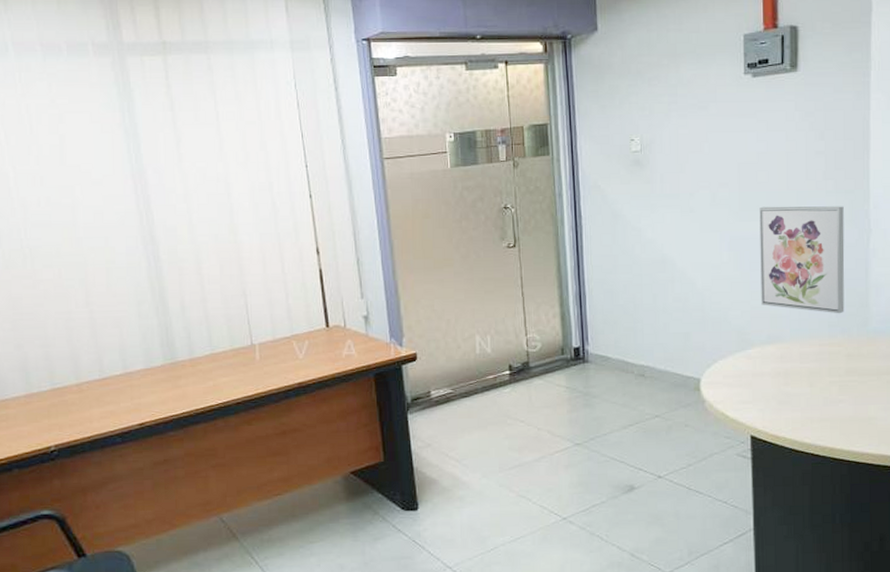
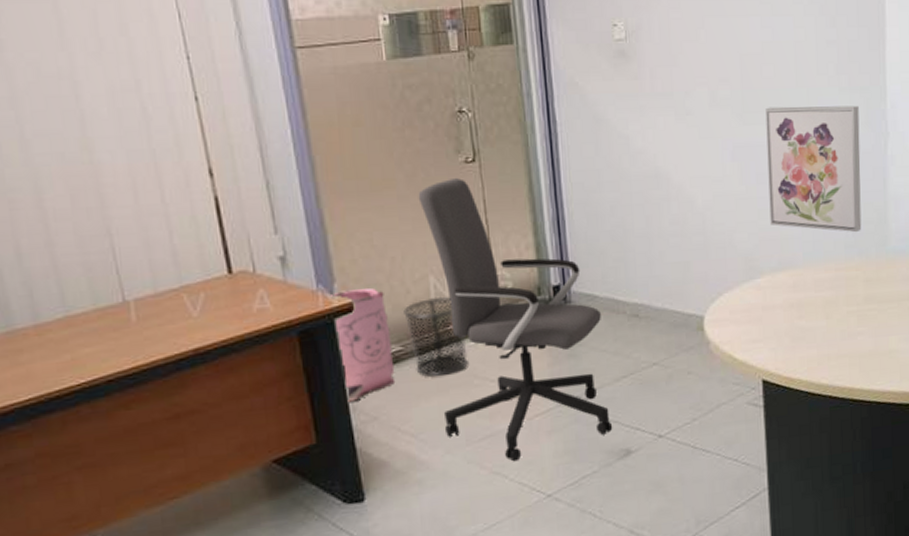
bag: none [400,342,446,431] -> present [331,287,396,402]
waste bin: none [455,352,503,416] -> present [403,296,468,378]
office chair: none [470,259,620,488] -> present [418,177,613,462]

